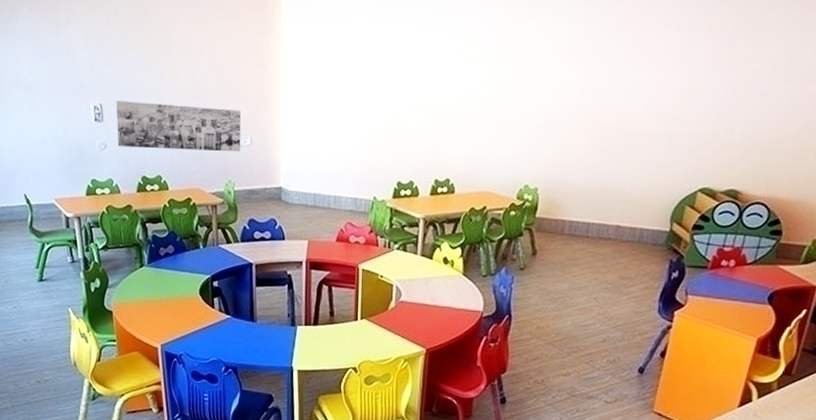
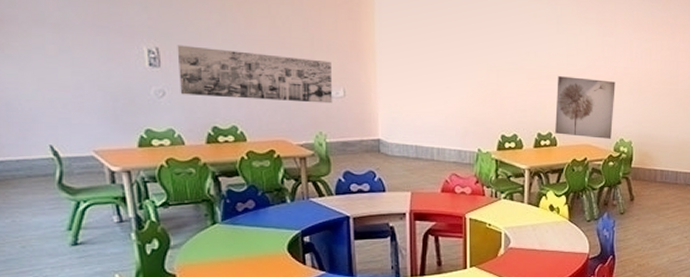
wall art: none [453,116,523,185] -> present [555,76,615,139]

